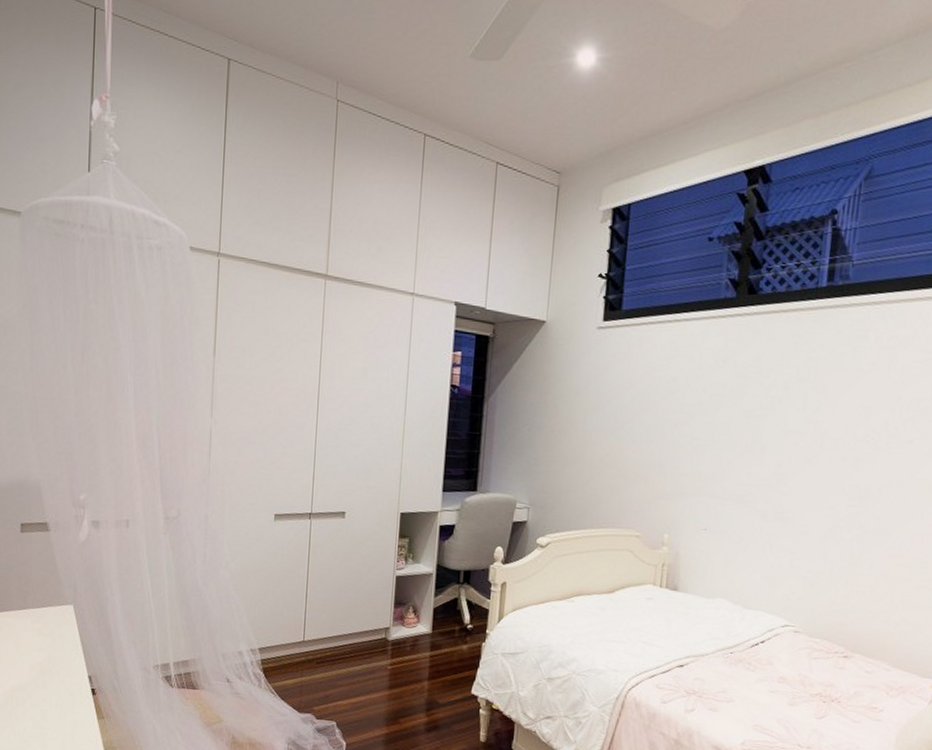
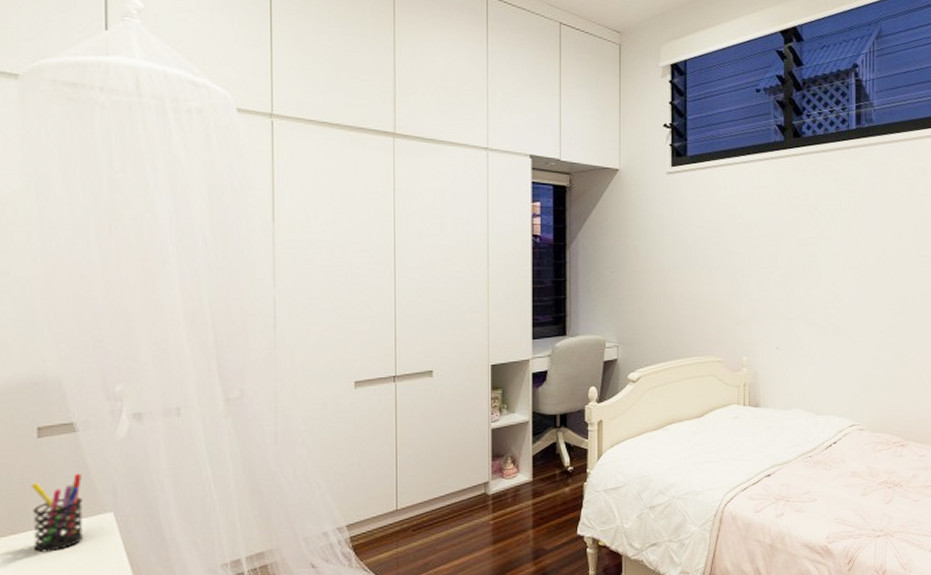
pen holder: none [14,568,51,632] -> present [30,474,83,553]

